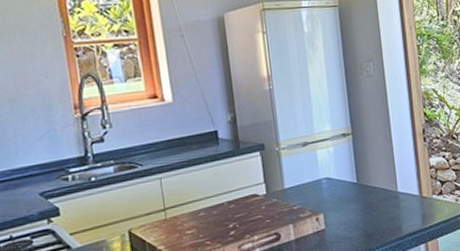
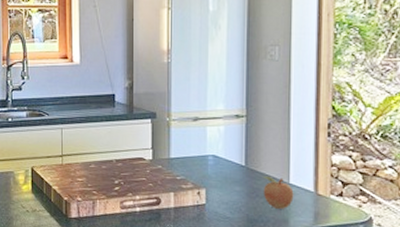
fruit: none [374,187,403,219] -> present [263,176,294,209]

